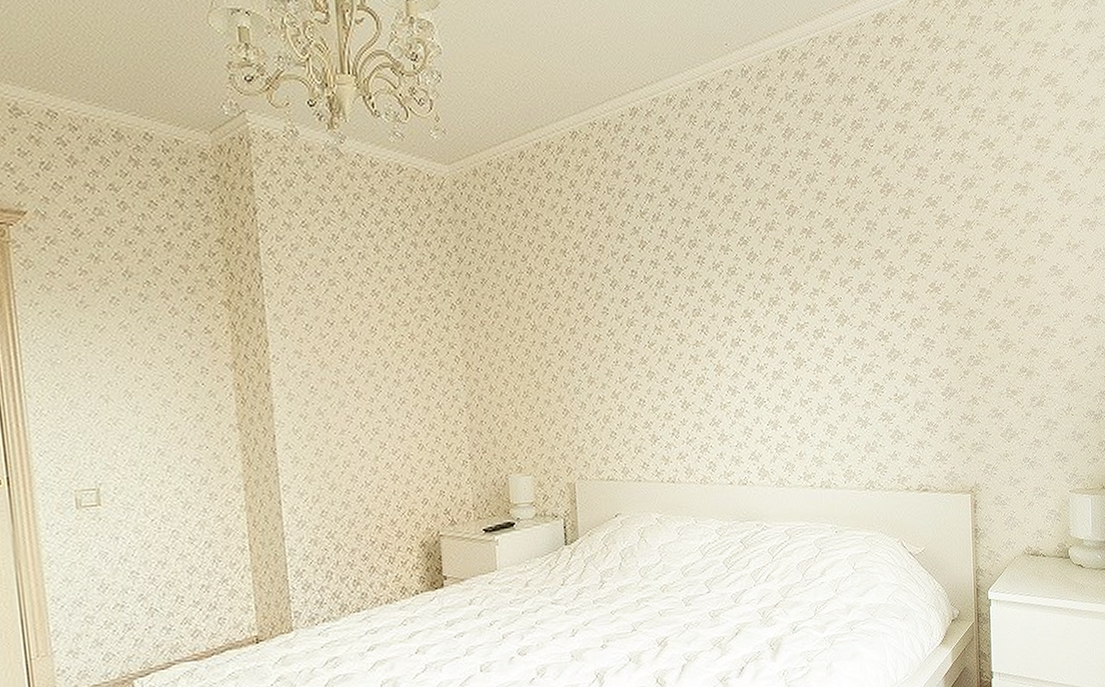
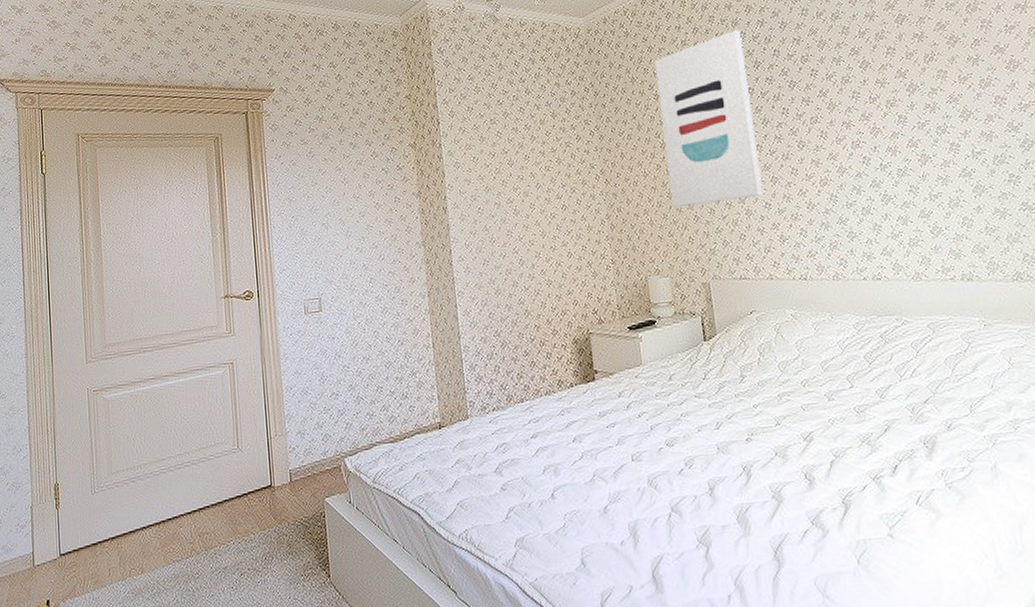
wall art: none [530,201,638,399] -> present [654,29,764,207]

